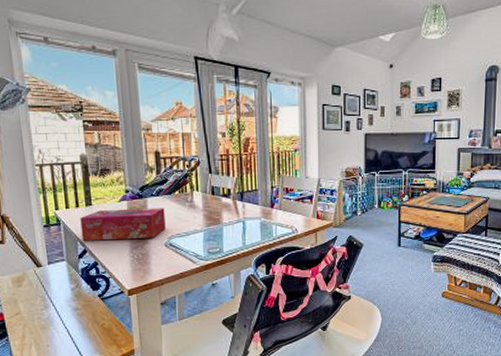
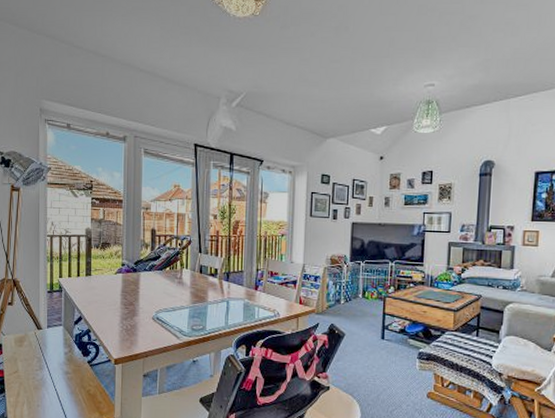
tissue box: present [80,208,166,241] -> none [79,281,155,311]

